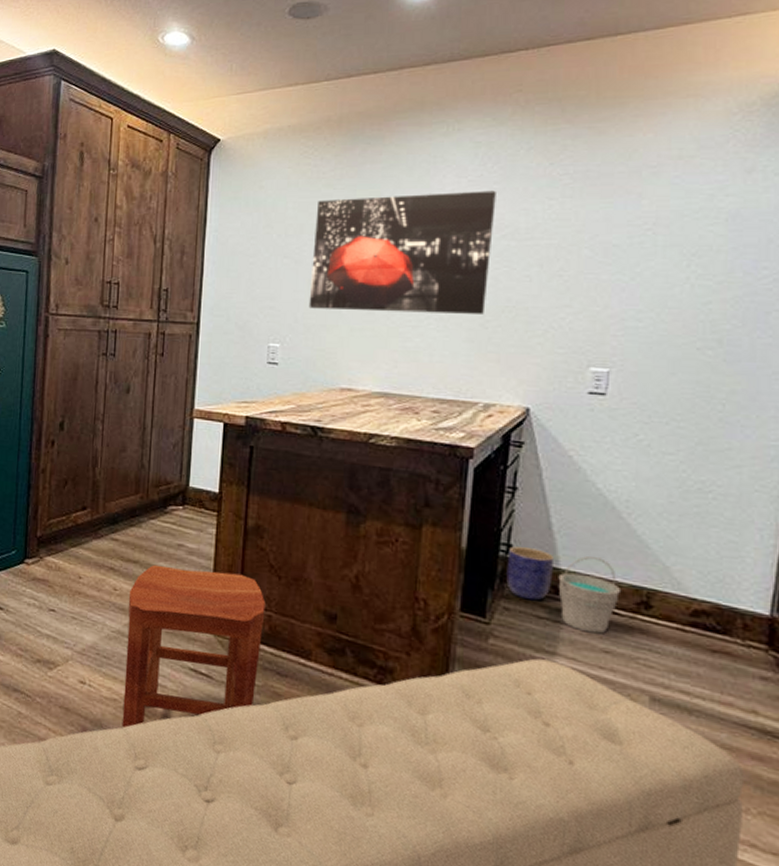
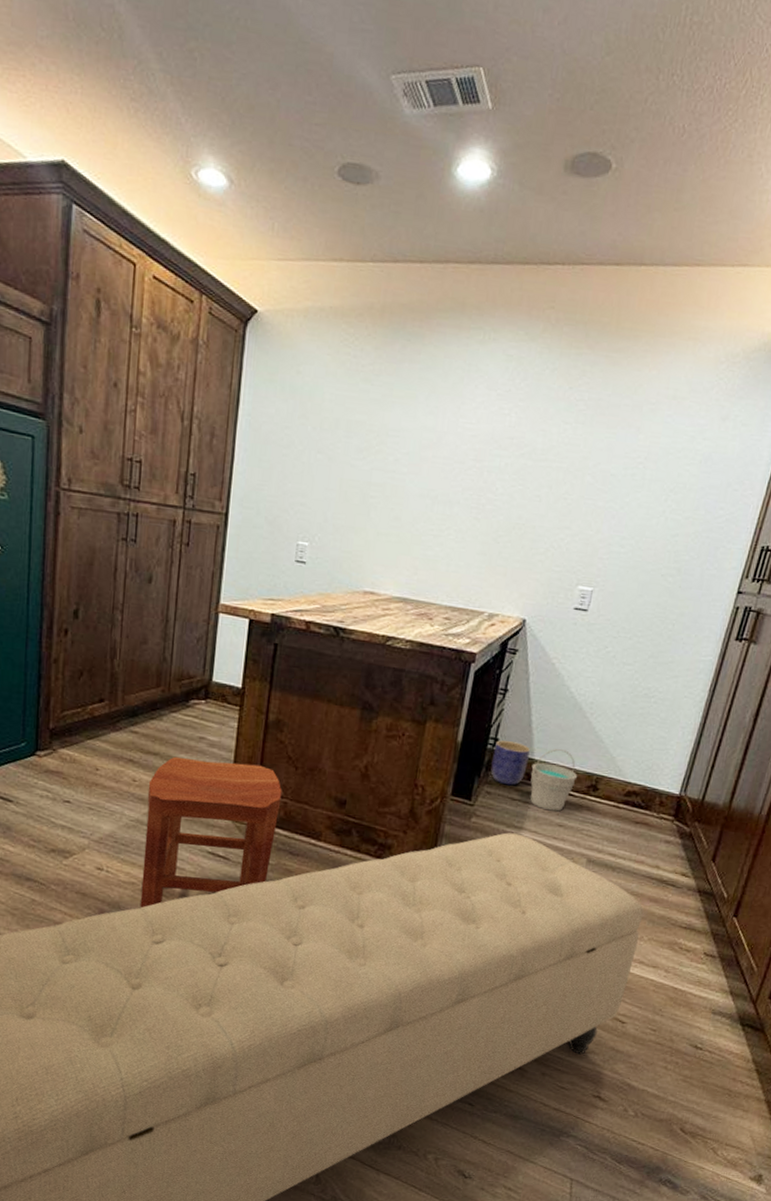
wall art: present [308,190,496,314] -> none [339,395,521,529]

